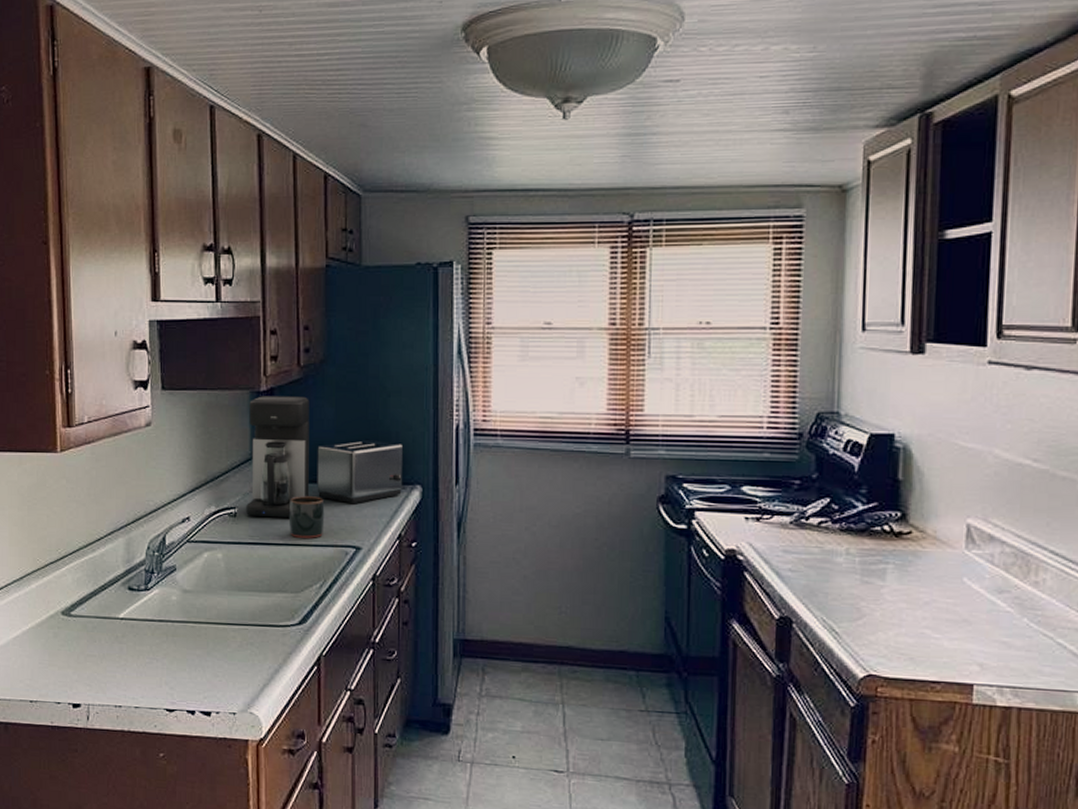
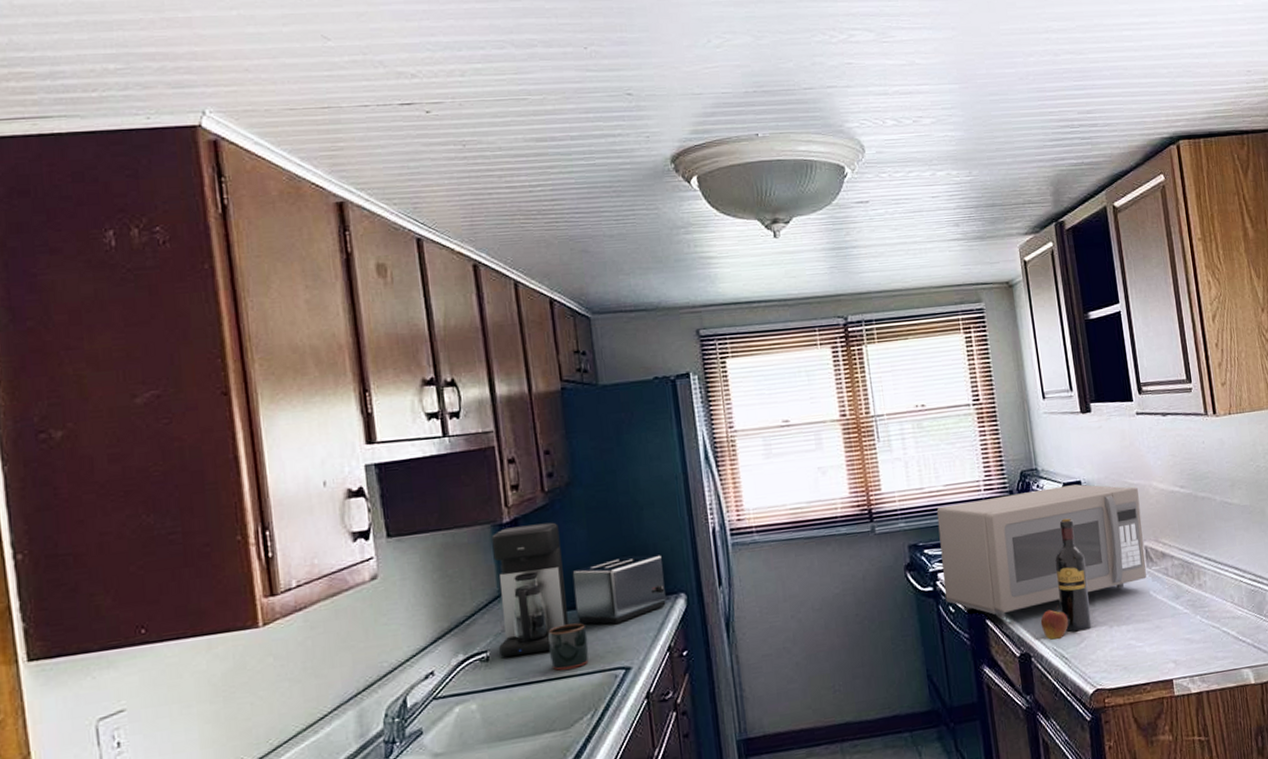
microwave: none [700,437,971,574] -> present [936,484,1147,619]
fruit: none [811,572,848,611] -> present [1040,605,1069,640]
wine bottle: none [839,475,882,606] -> present [1055,518,1092,632]

